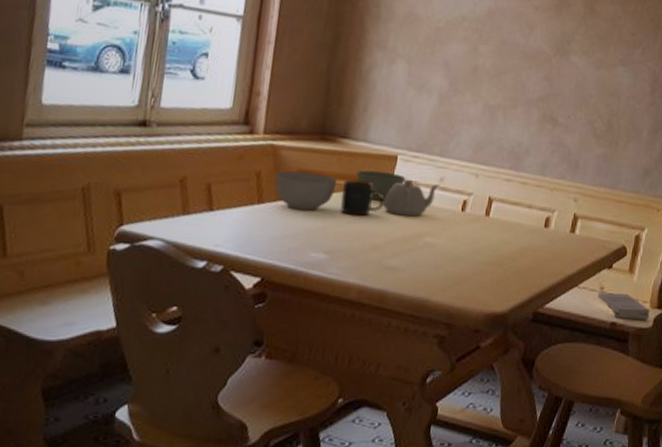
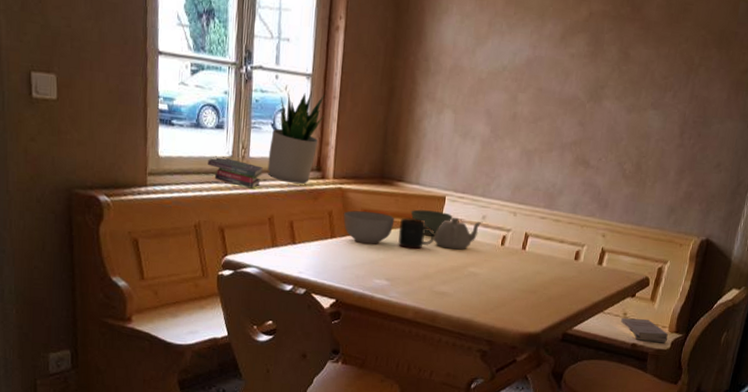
books: none [106,105,177,145] -> present [208,156,263,189]
planter: none [182,33,258,141] -> present [267,91,325,185]

